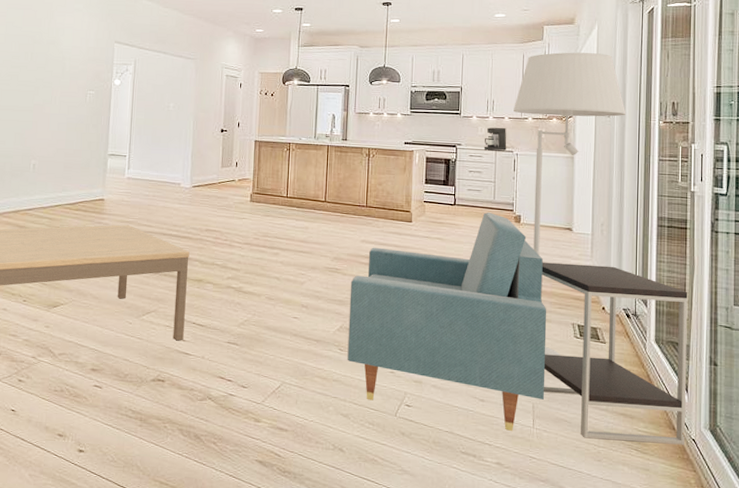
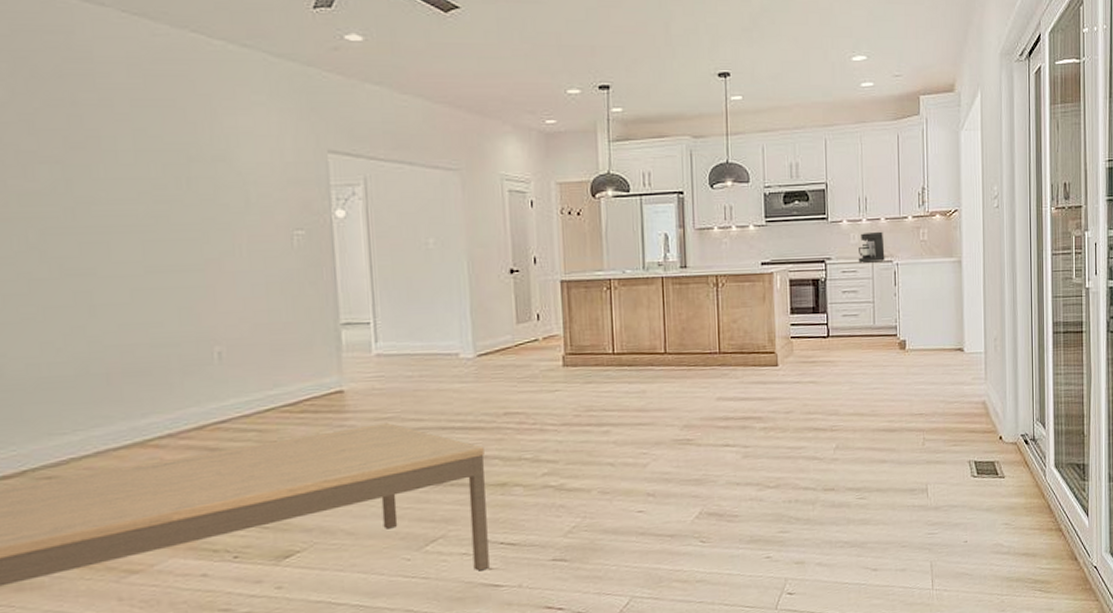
armchair: present [347,212,547,431] -> none [707,341,942,599]
floor lamp: present [513,52,626,356] -> none [890,128,1016,503]
side table: present [541,262,688,445] -> none [932,387,1087,589]

